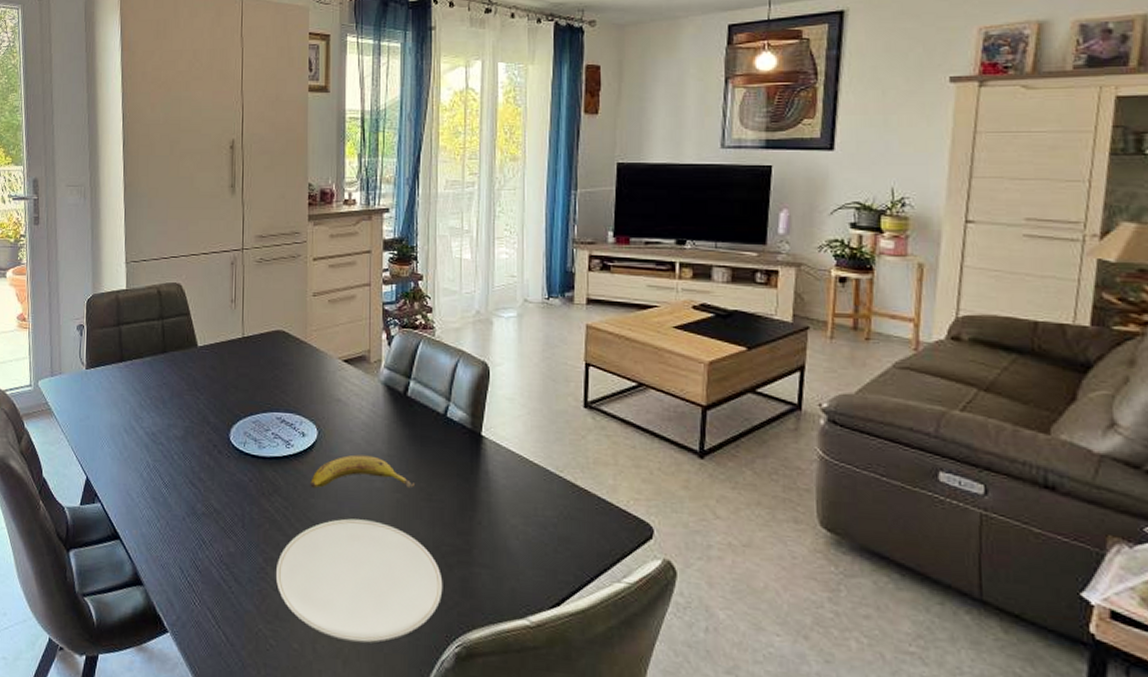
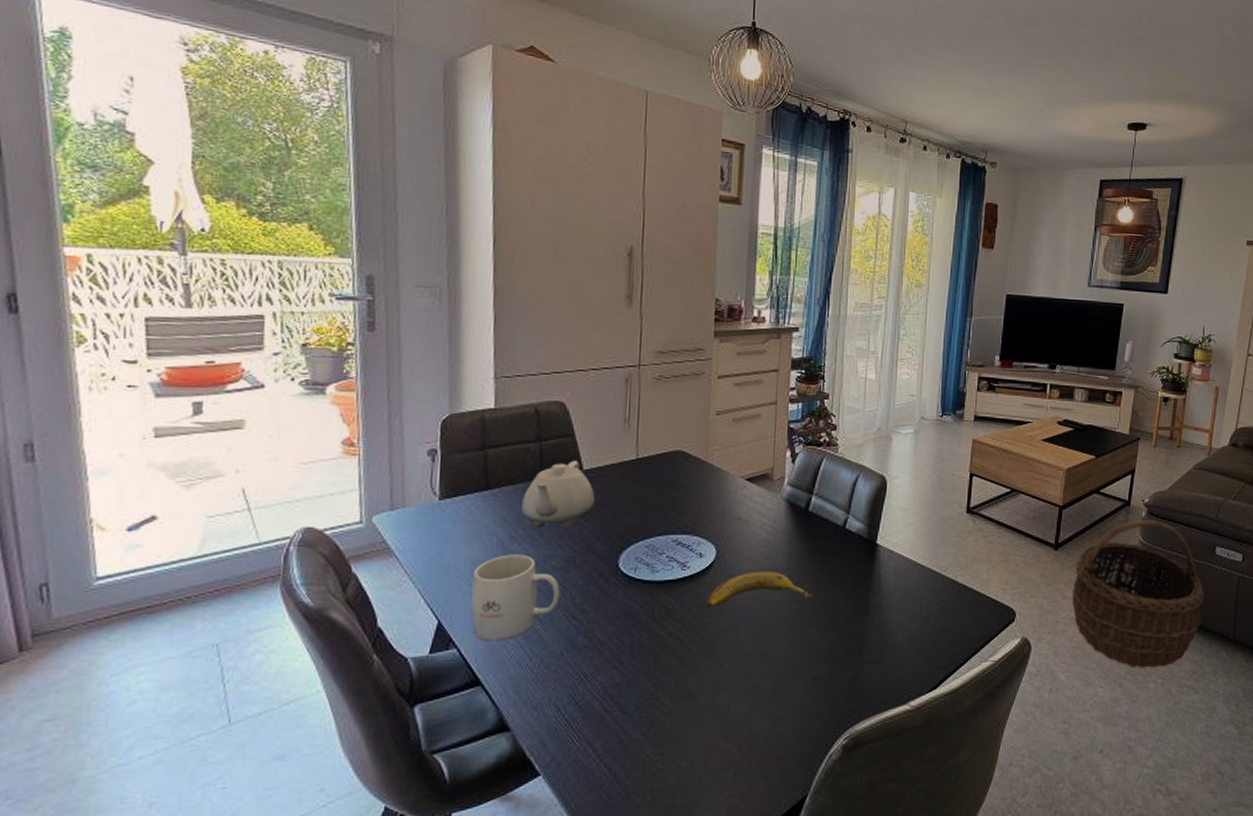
mug: none [110,421,181,500] -> present [470,554,560,641]
teapot: none [148,337,209,400] -> present [520,460,596,528]
plate: present [275,518,443,644] -> none [665,633,835,752]
wicker basket: none [727,429,926,623] -> present [1071,520,1204,668]

